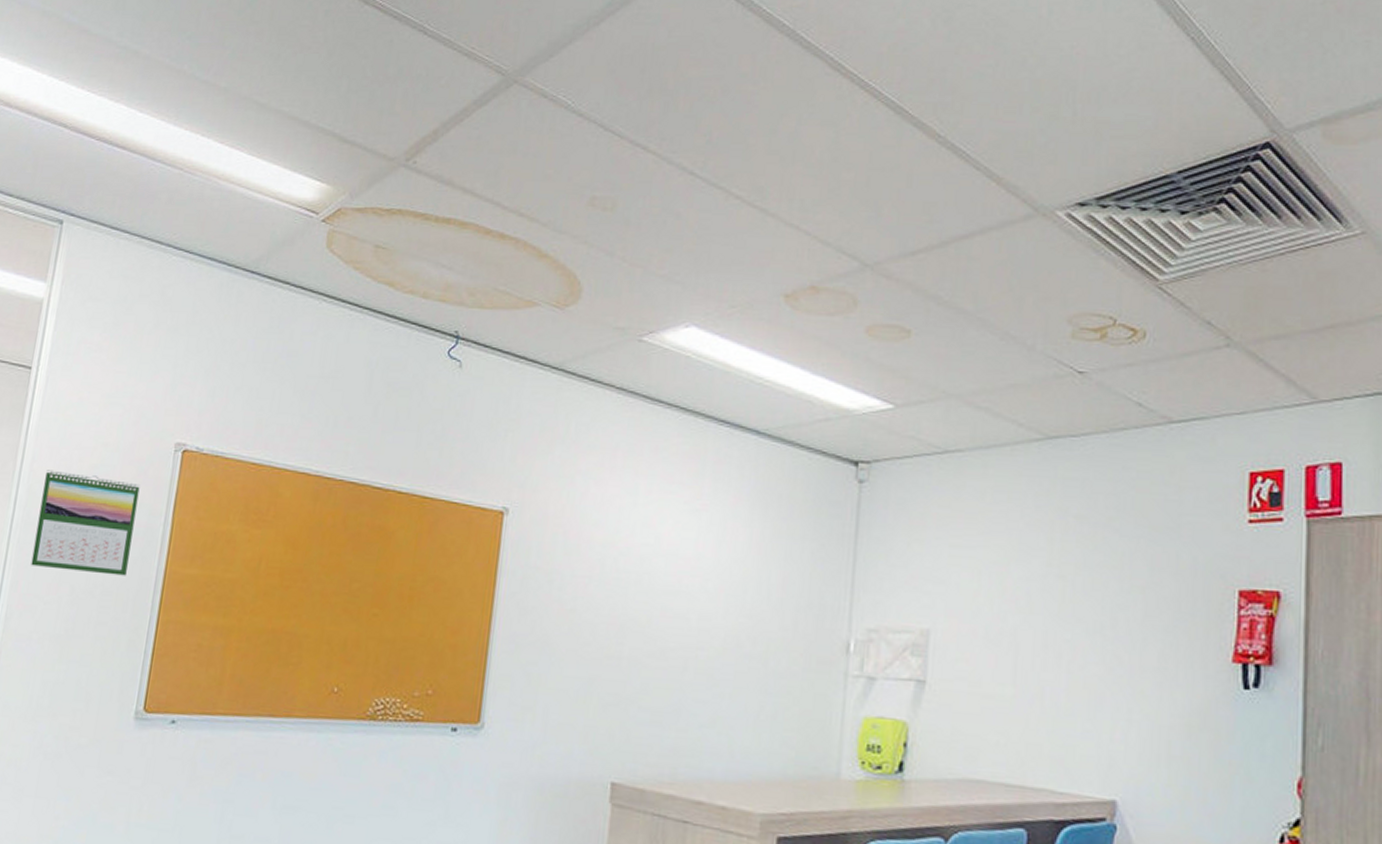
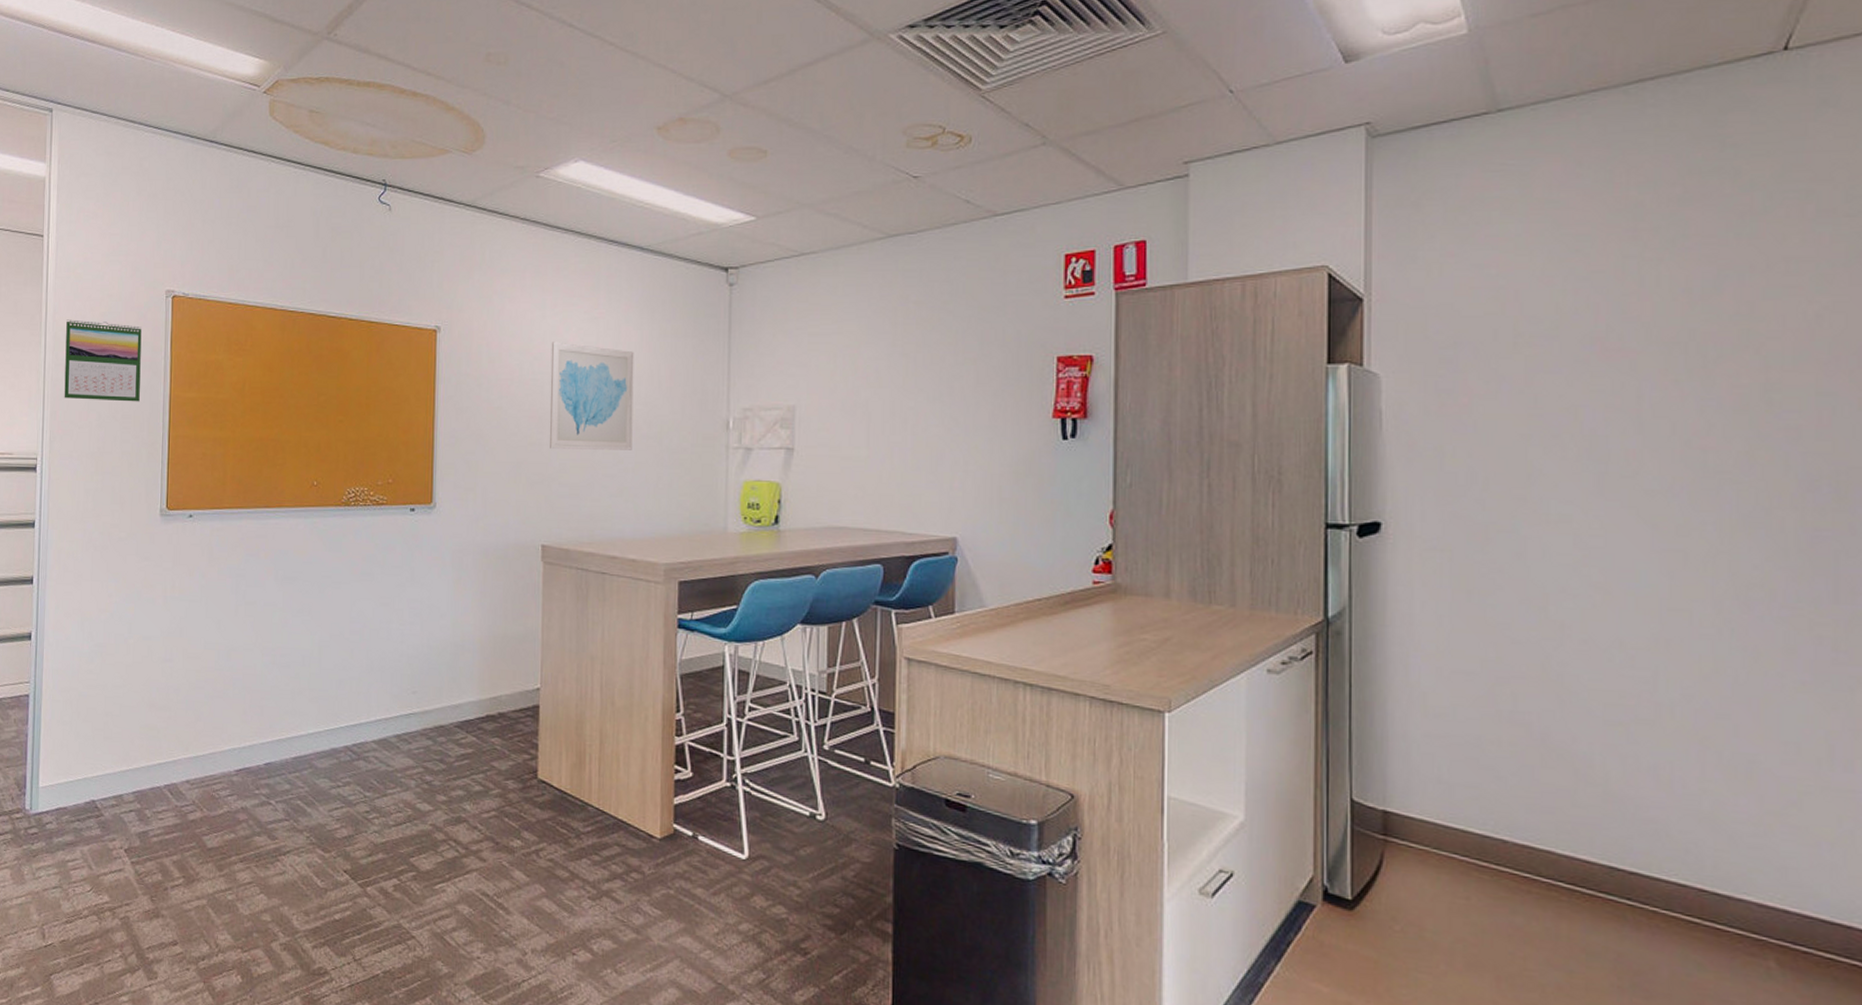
wall art: none [630,535,741,672] -> present [550,342,634,450]

